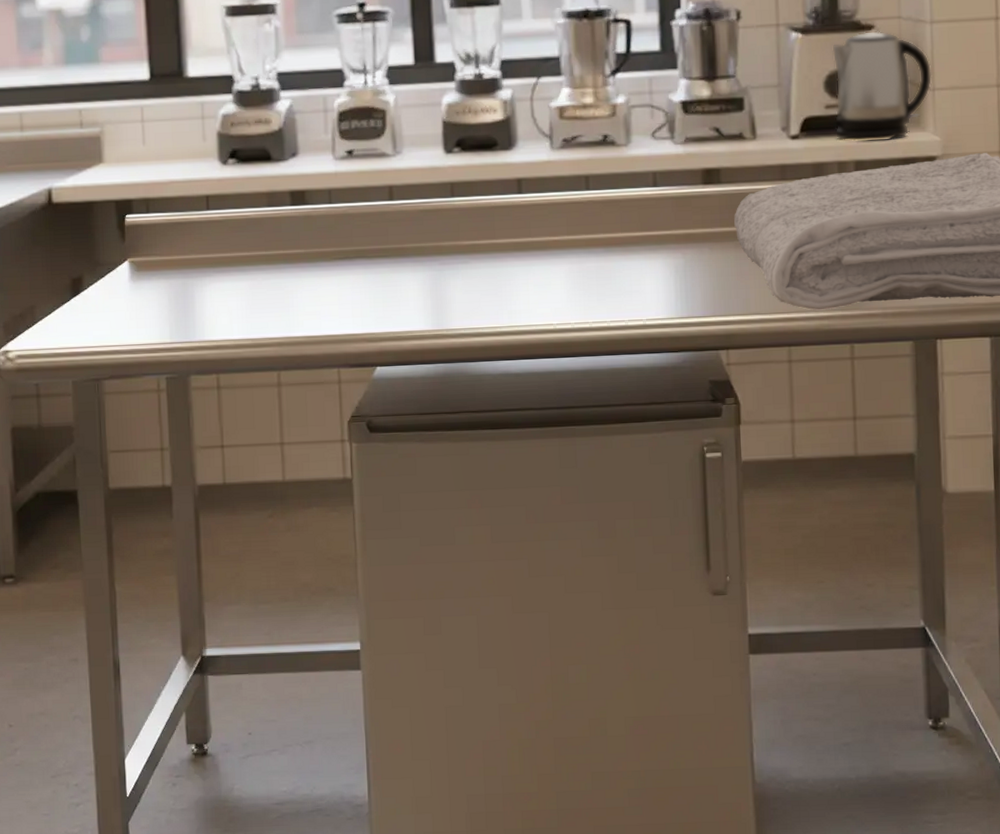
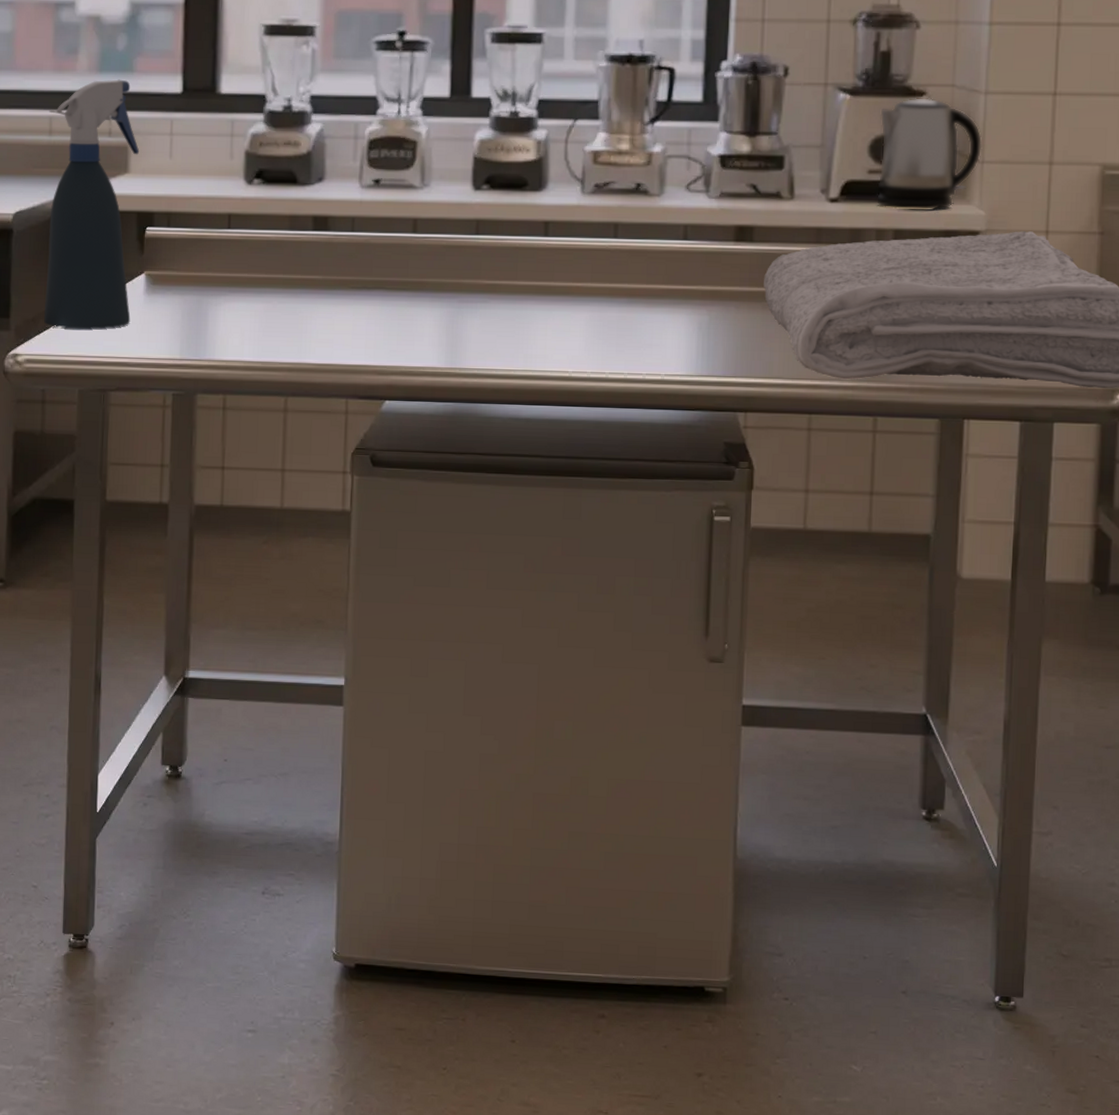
spray bottle: none [18,70,118,321] -> present [43,79,140,329]

